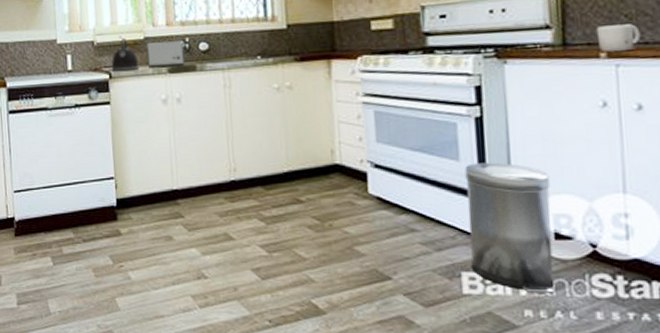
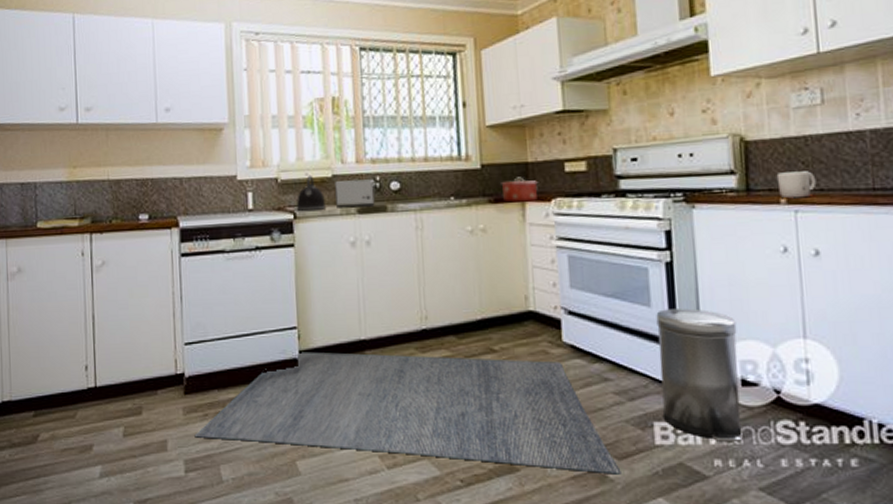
rug: none [25,200,428,321] -> present [194,352,622,475]
casserole: none [305,35,345,61] -> present [499,177,539,203]

